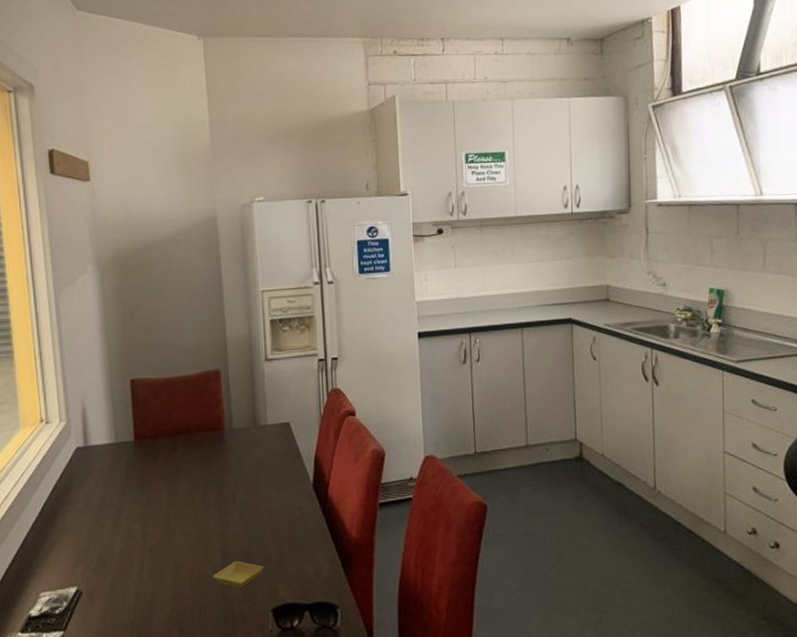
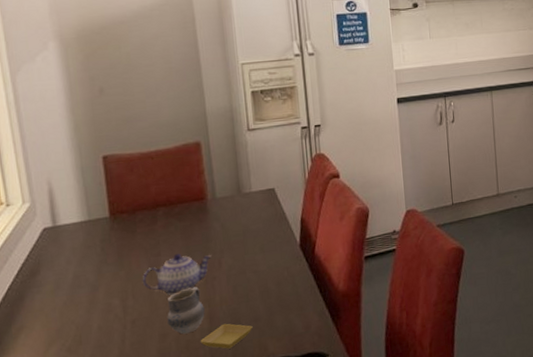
teapot: none [161,483,226,526] -> present [142,253,211,296]
cup: none [182,519,218,567] -> present [167,287,205,334]

